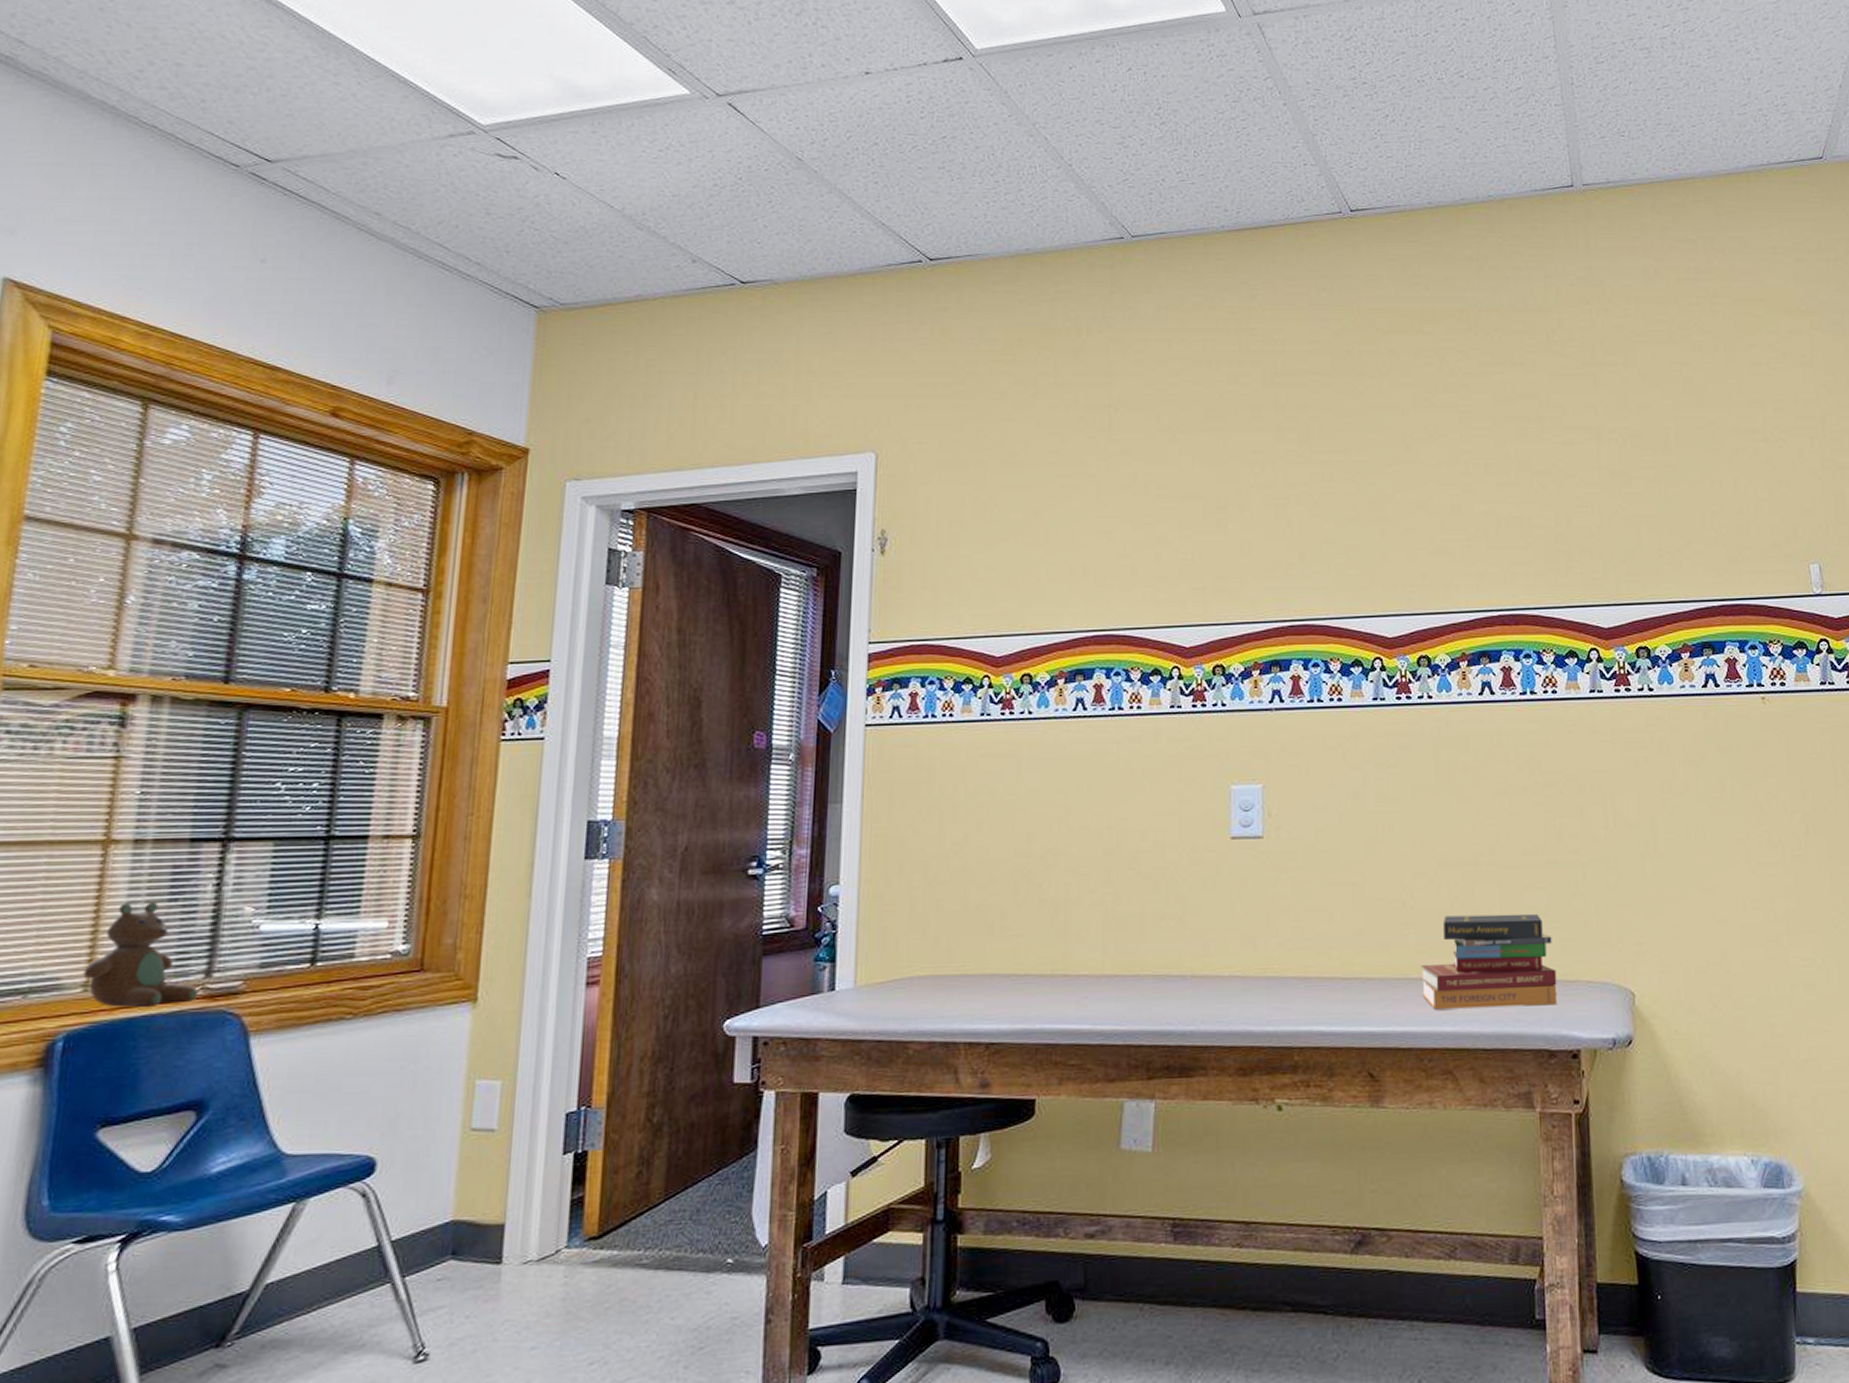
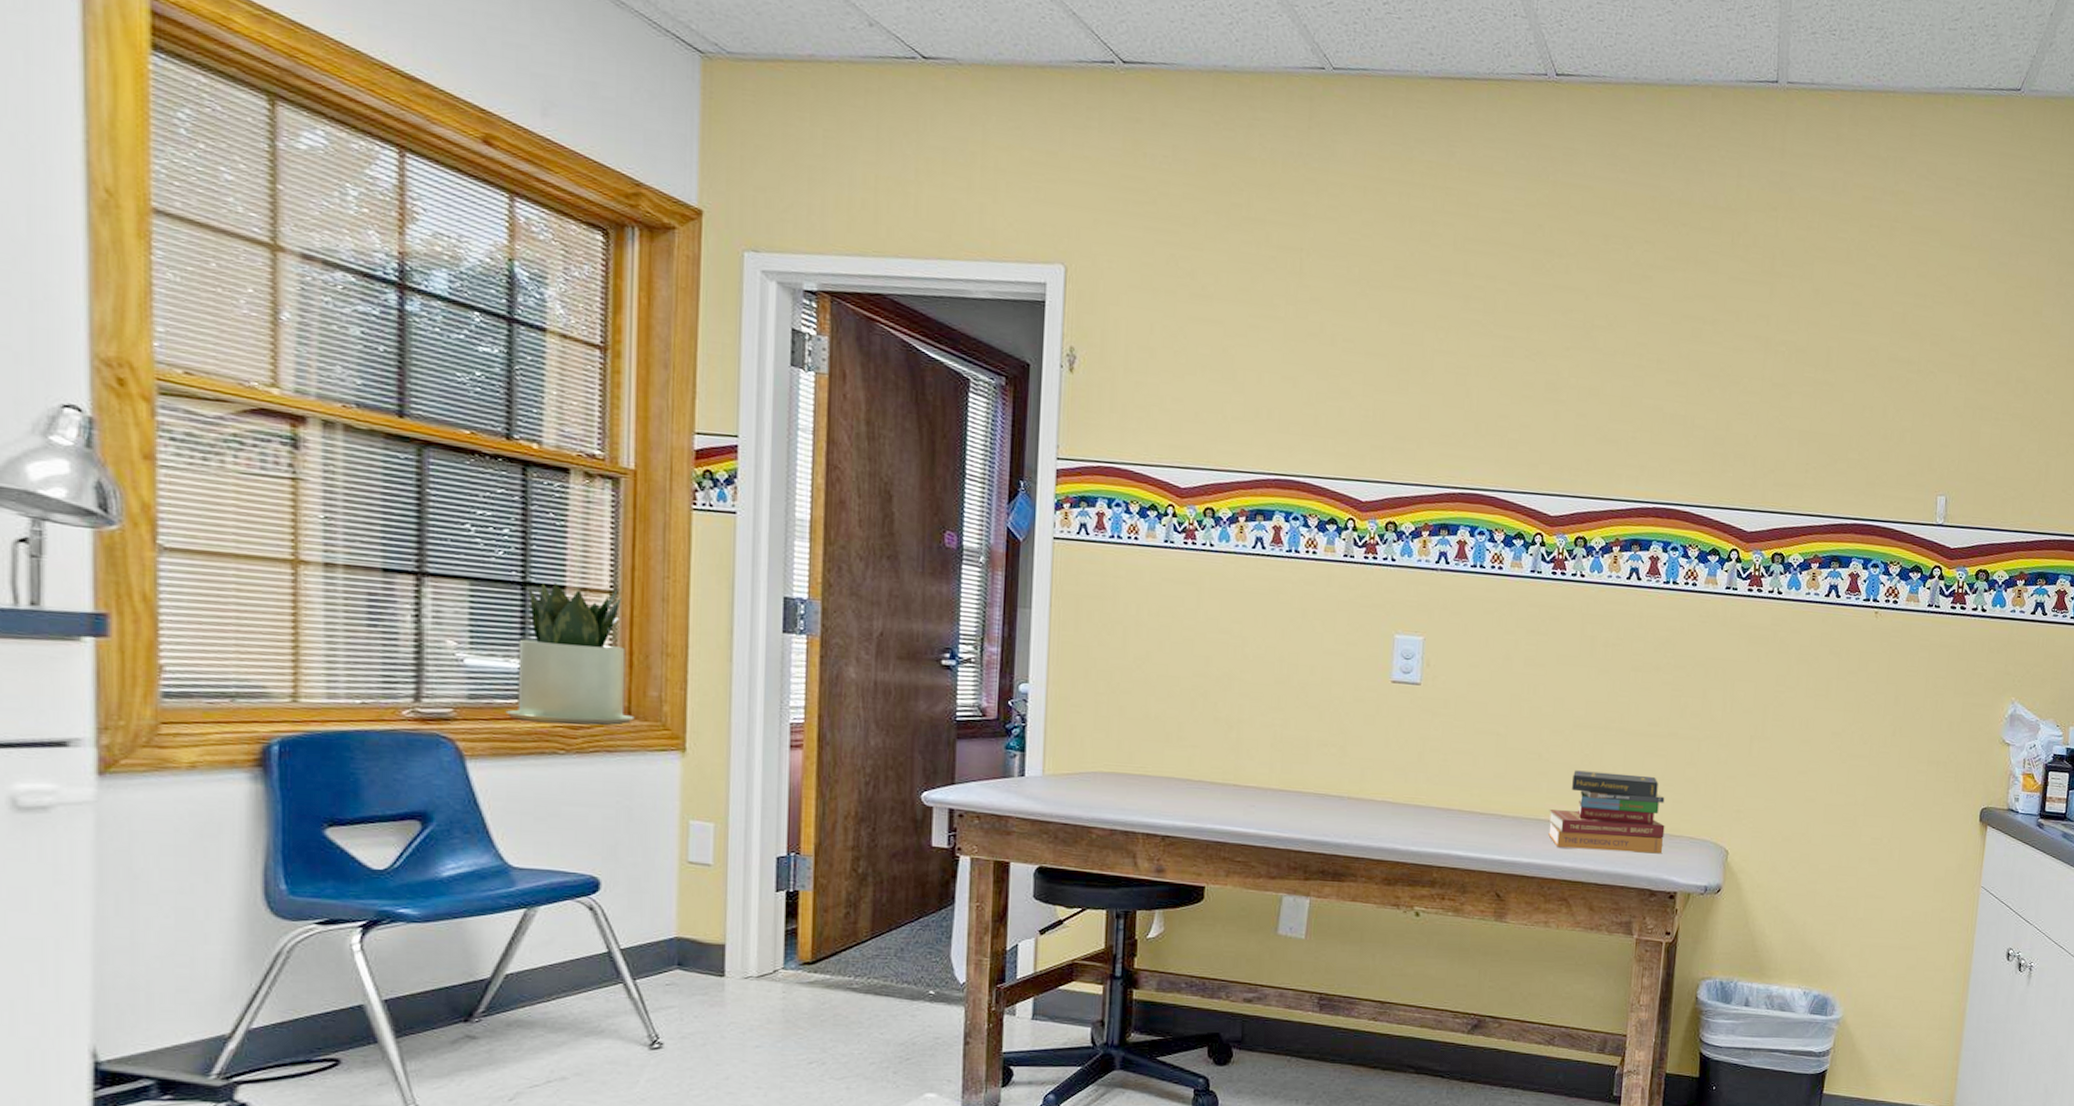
stuffed toy: present [83,902,199,1009] -> none [290,622,410,724]
planter: none [296,832,427,987] -> present [505,583,635,726]

